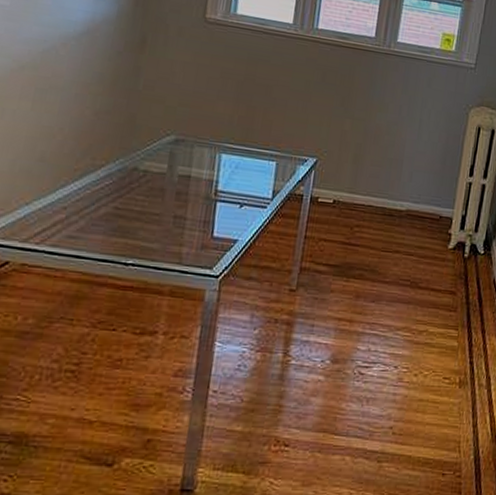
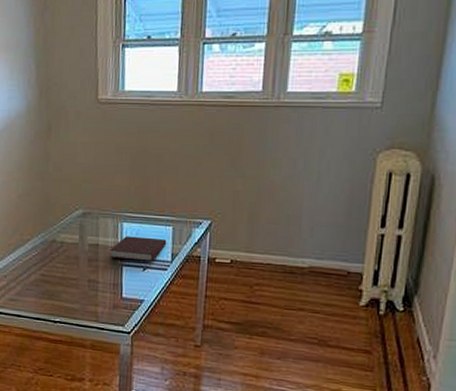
notebook: none [202,168,269,198] -> present [109,236,167,262]

